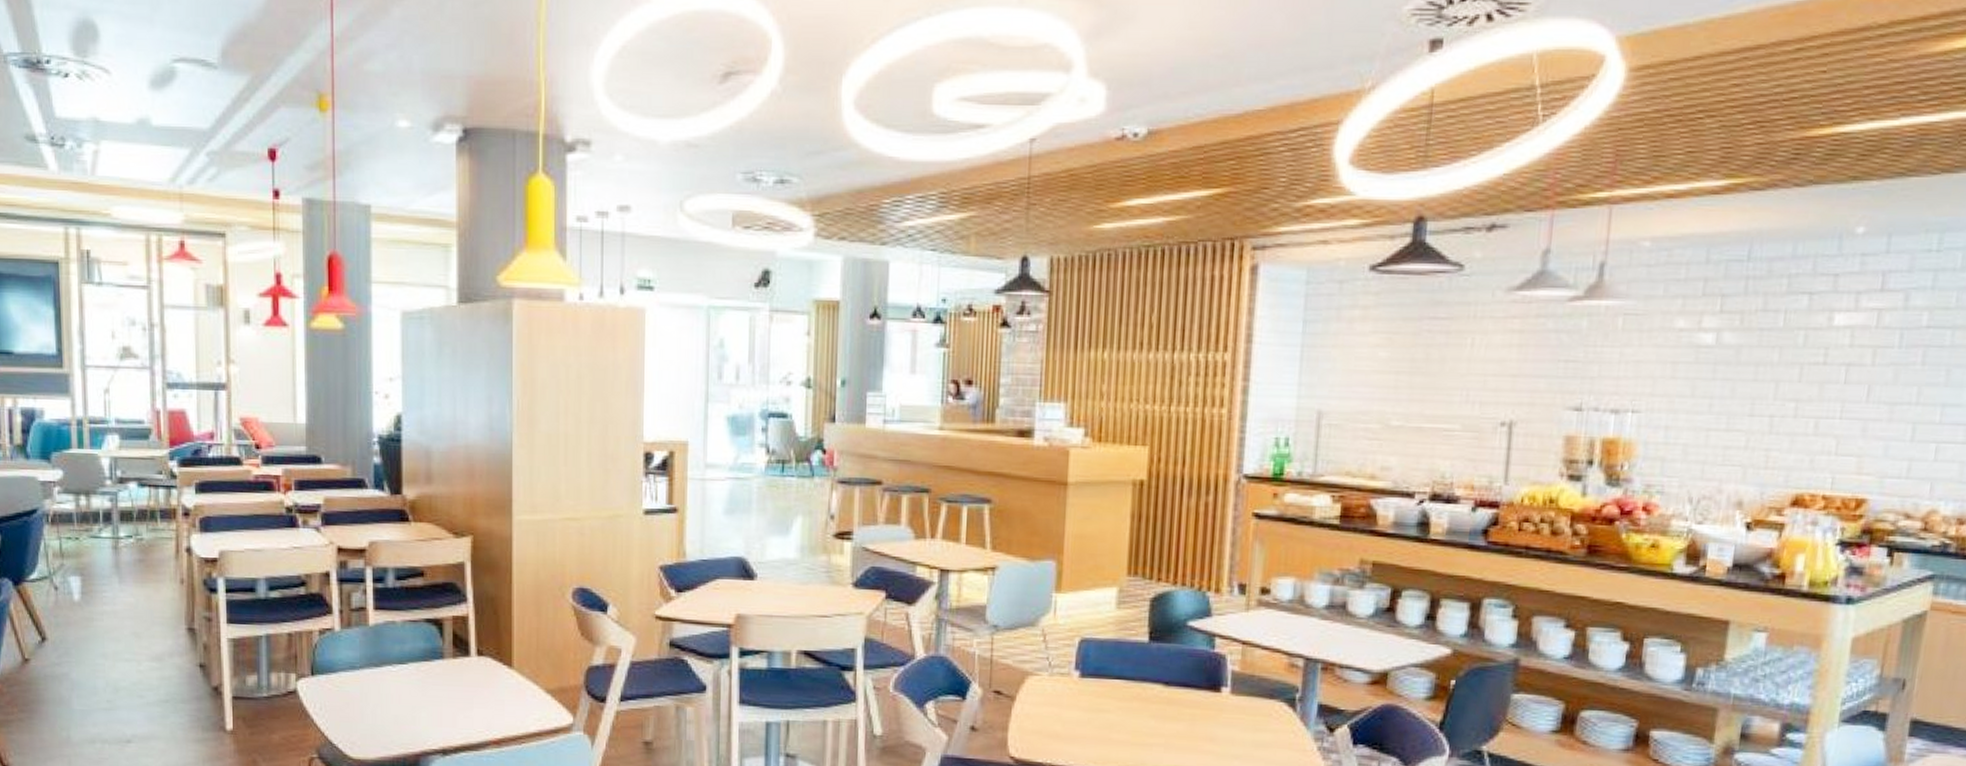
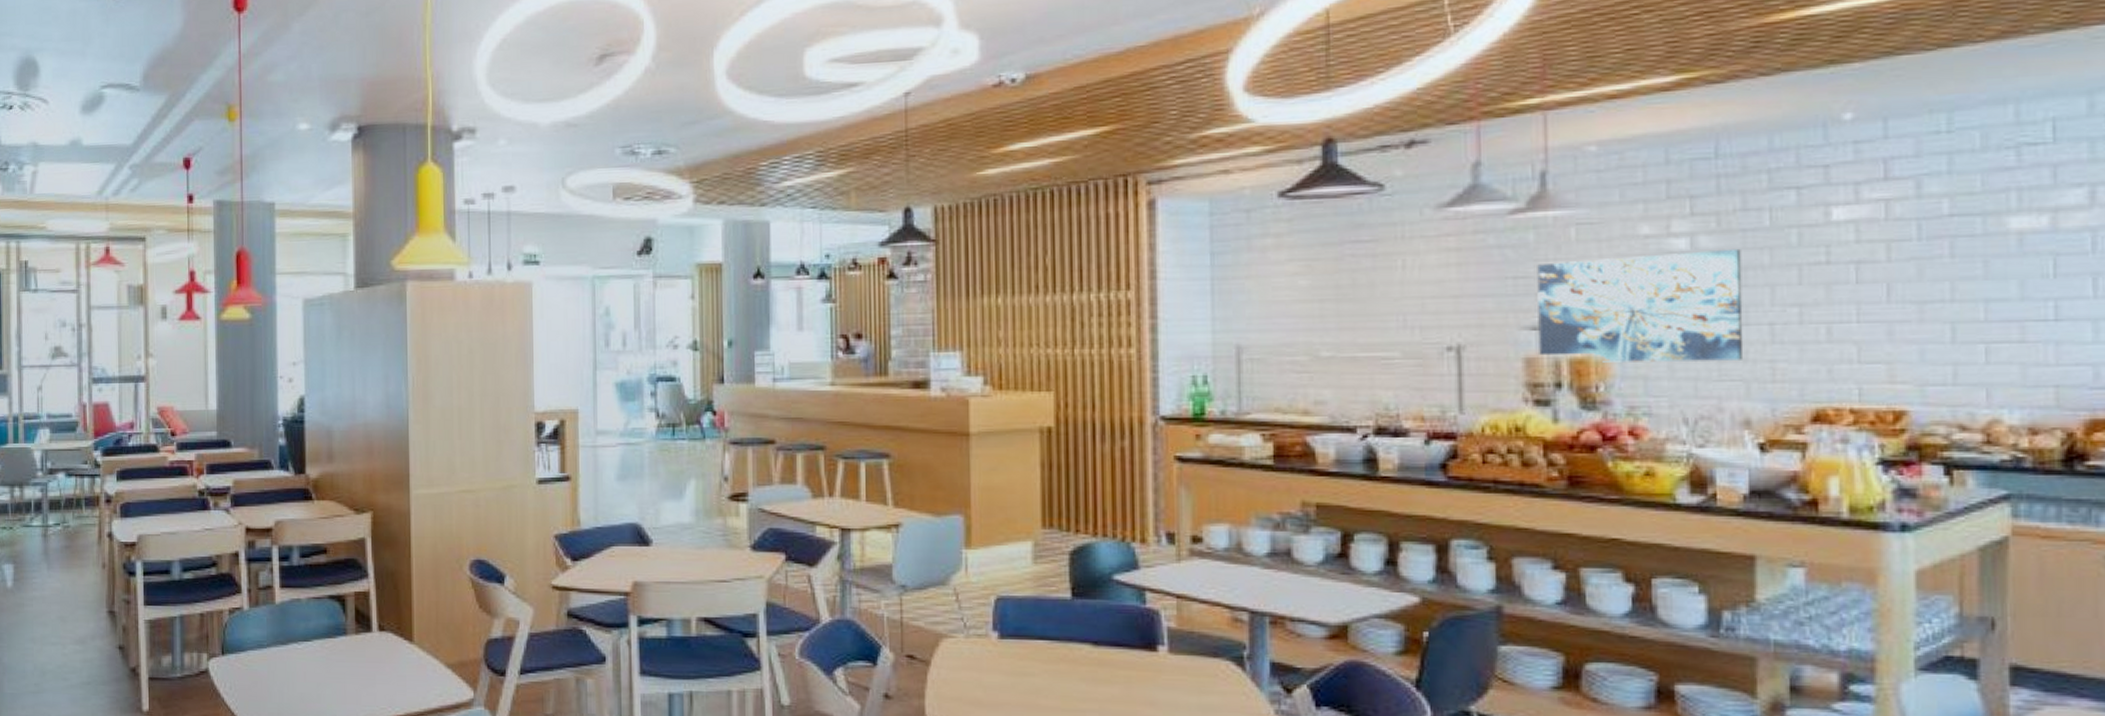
wall art: none [1578,345,1757,448] -> present [1537,248,1744,363]

